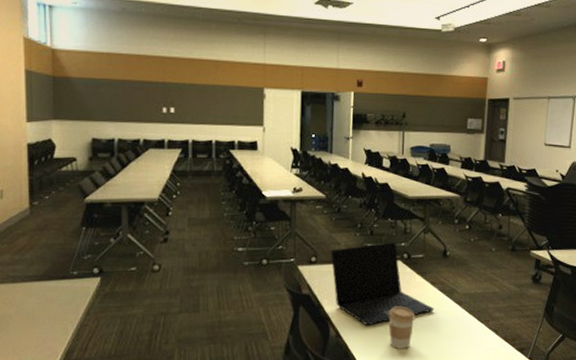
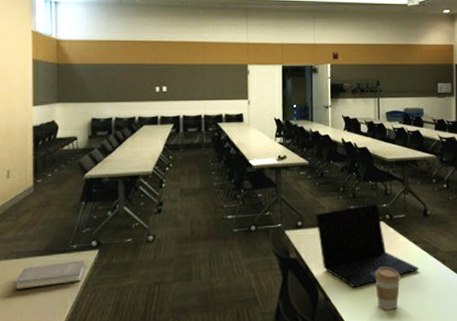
book: none [11,287,87,315] -> present [14,260,86,290]

